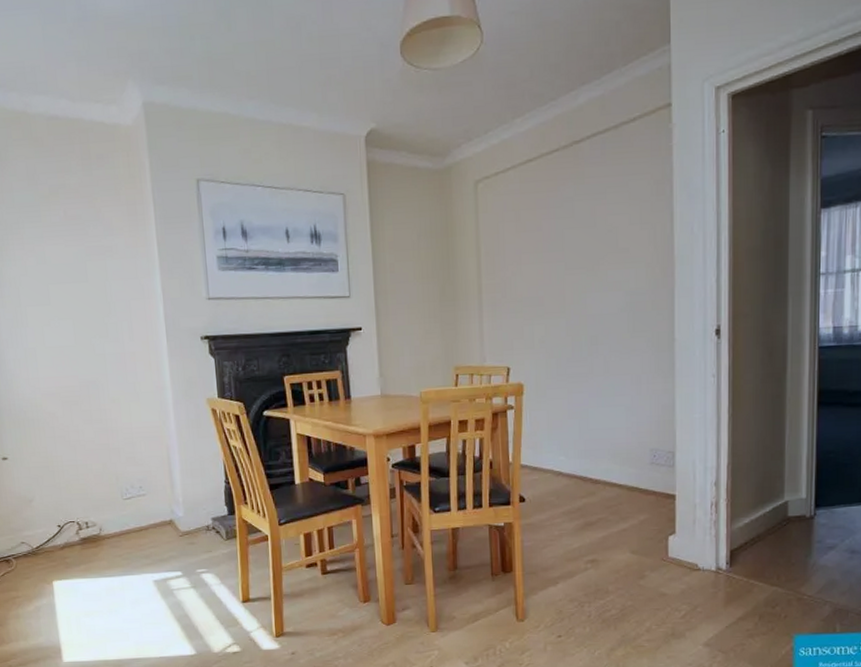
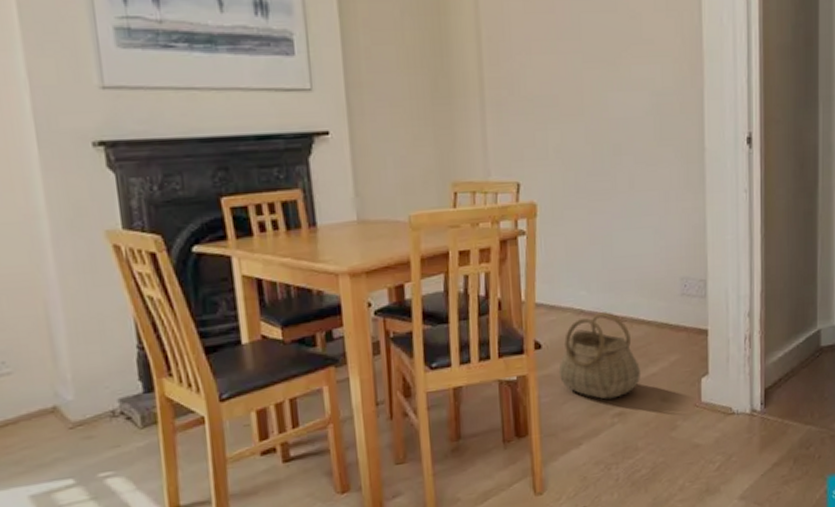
basket: none [539,475,612,548] -> present [558,312,640,400]

